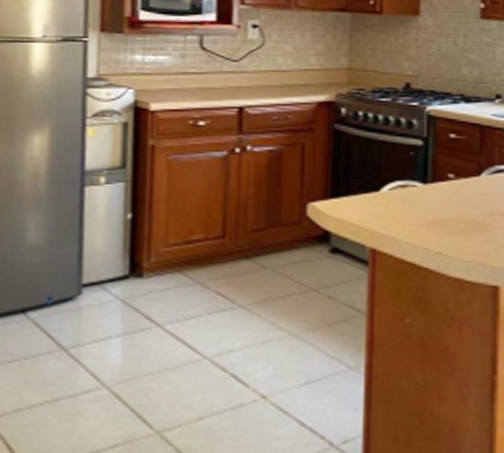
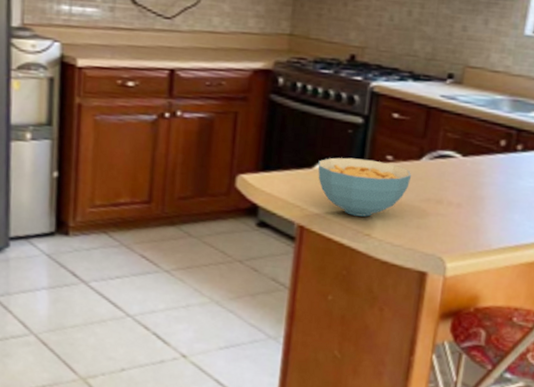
cereal bowl: none [384,178,474,235] -> present [318,157,412,217]

